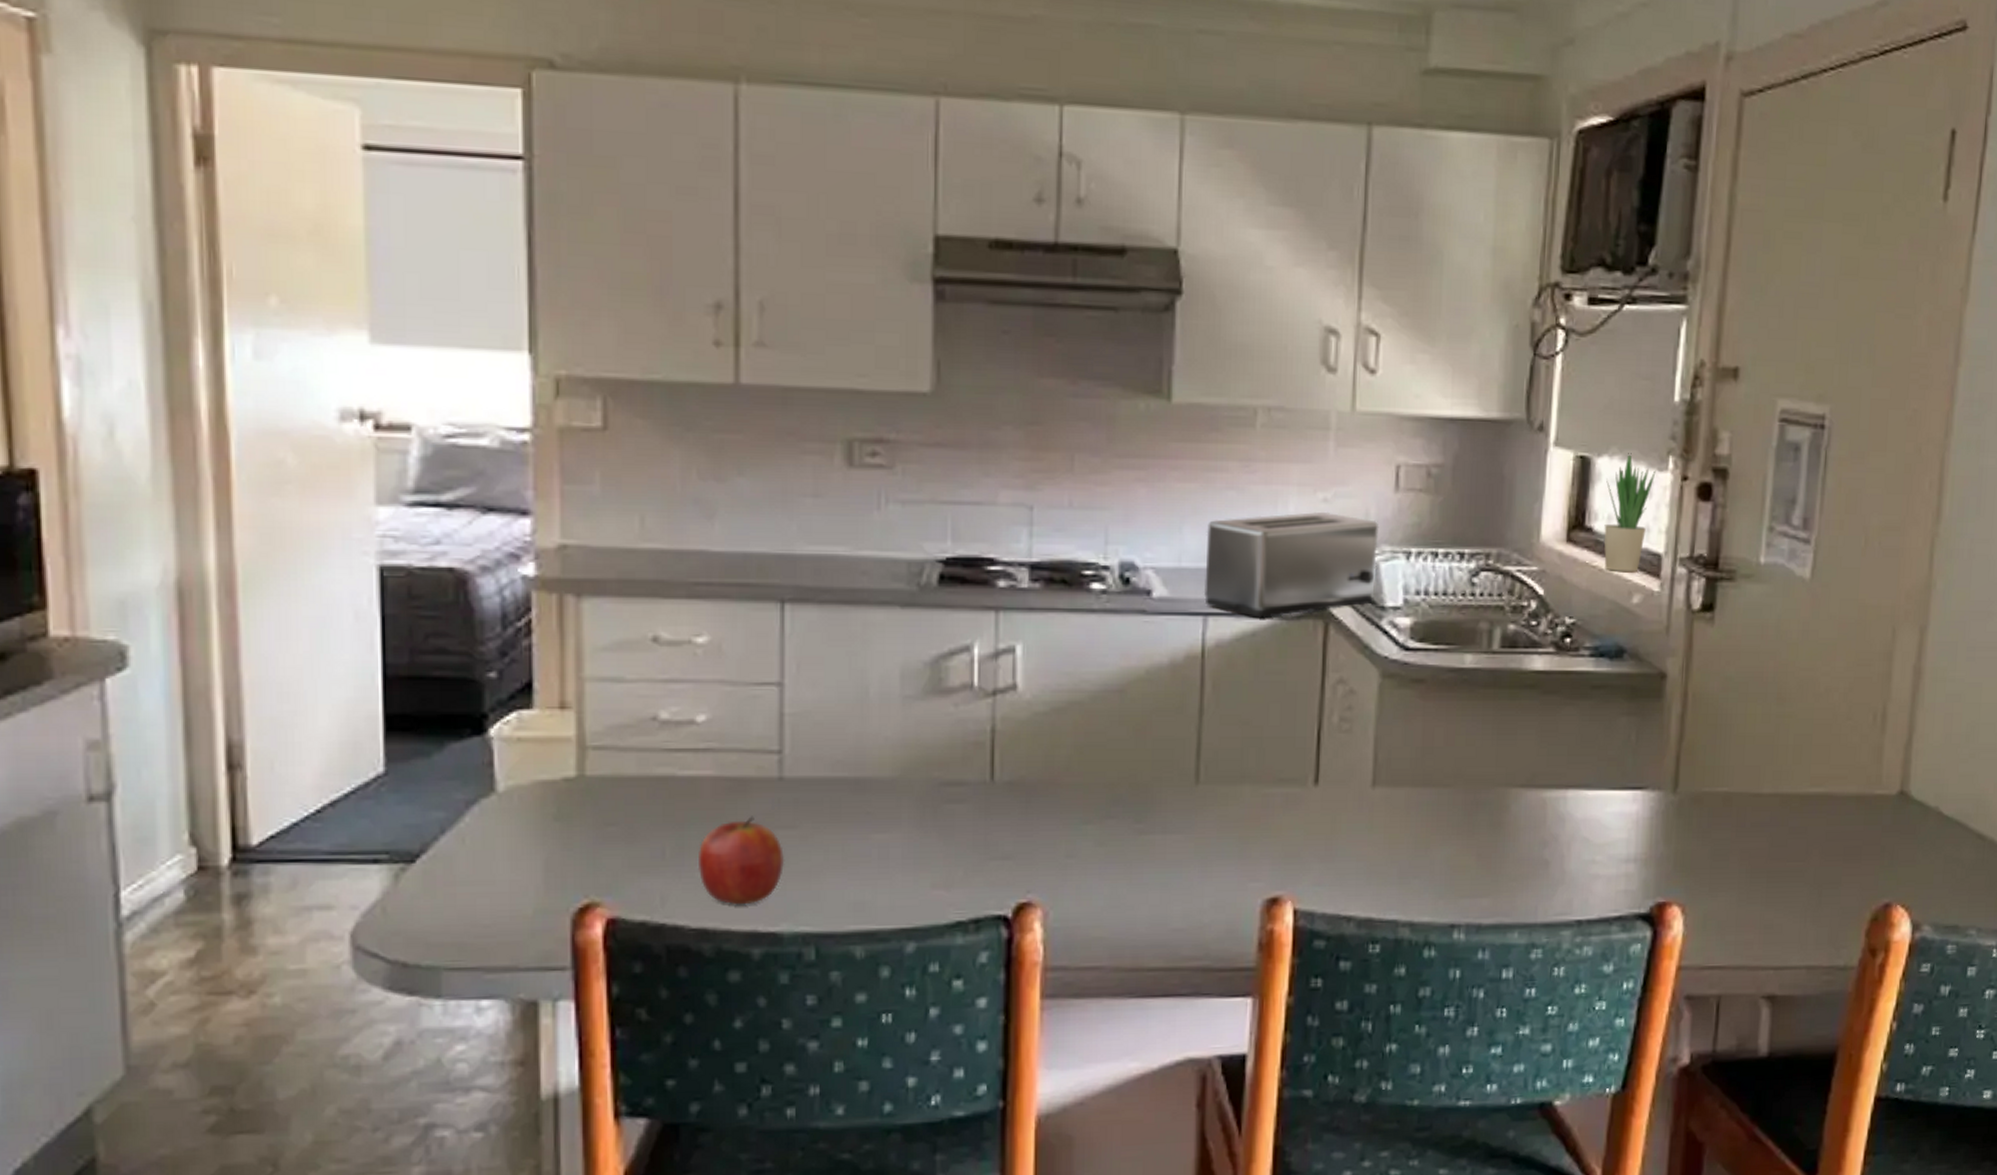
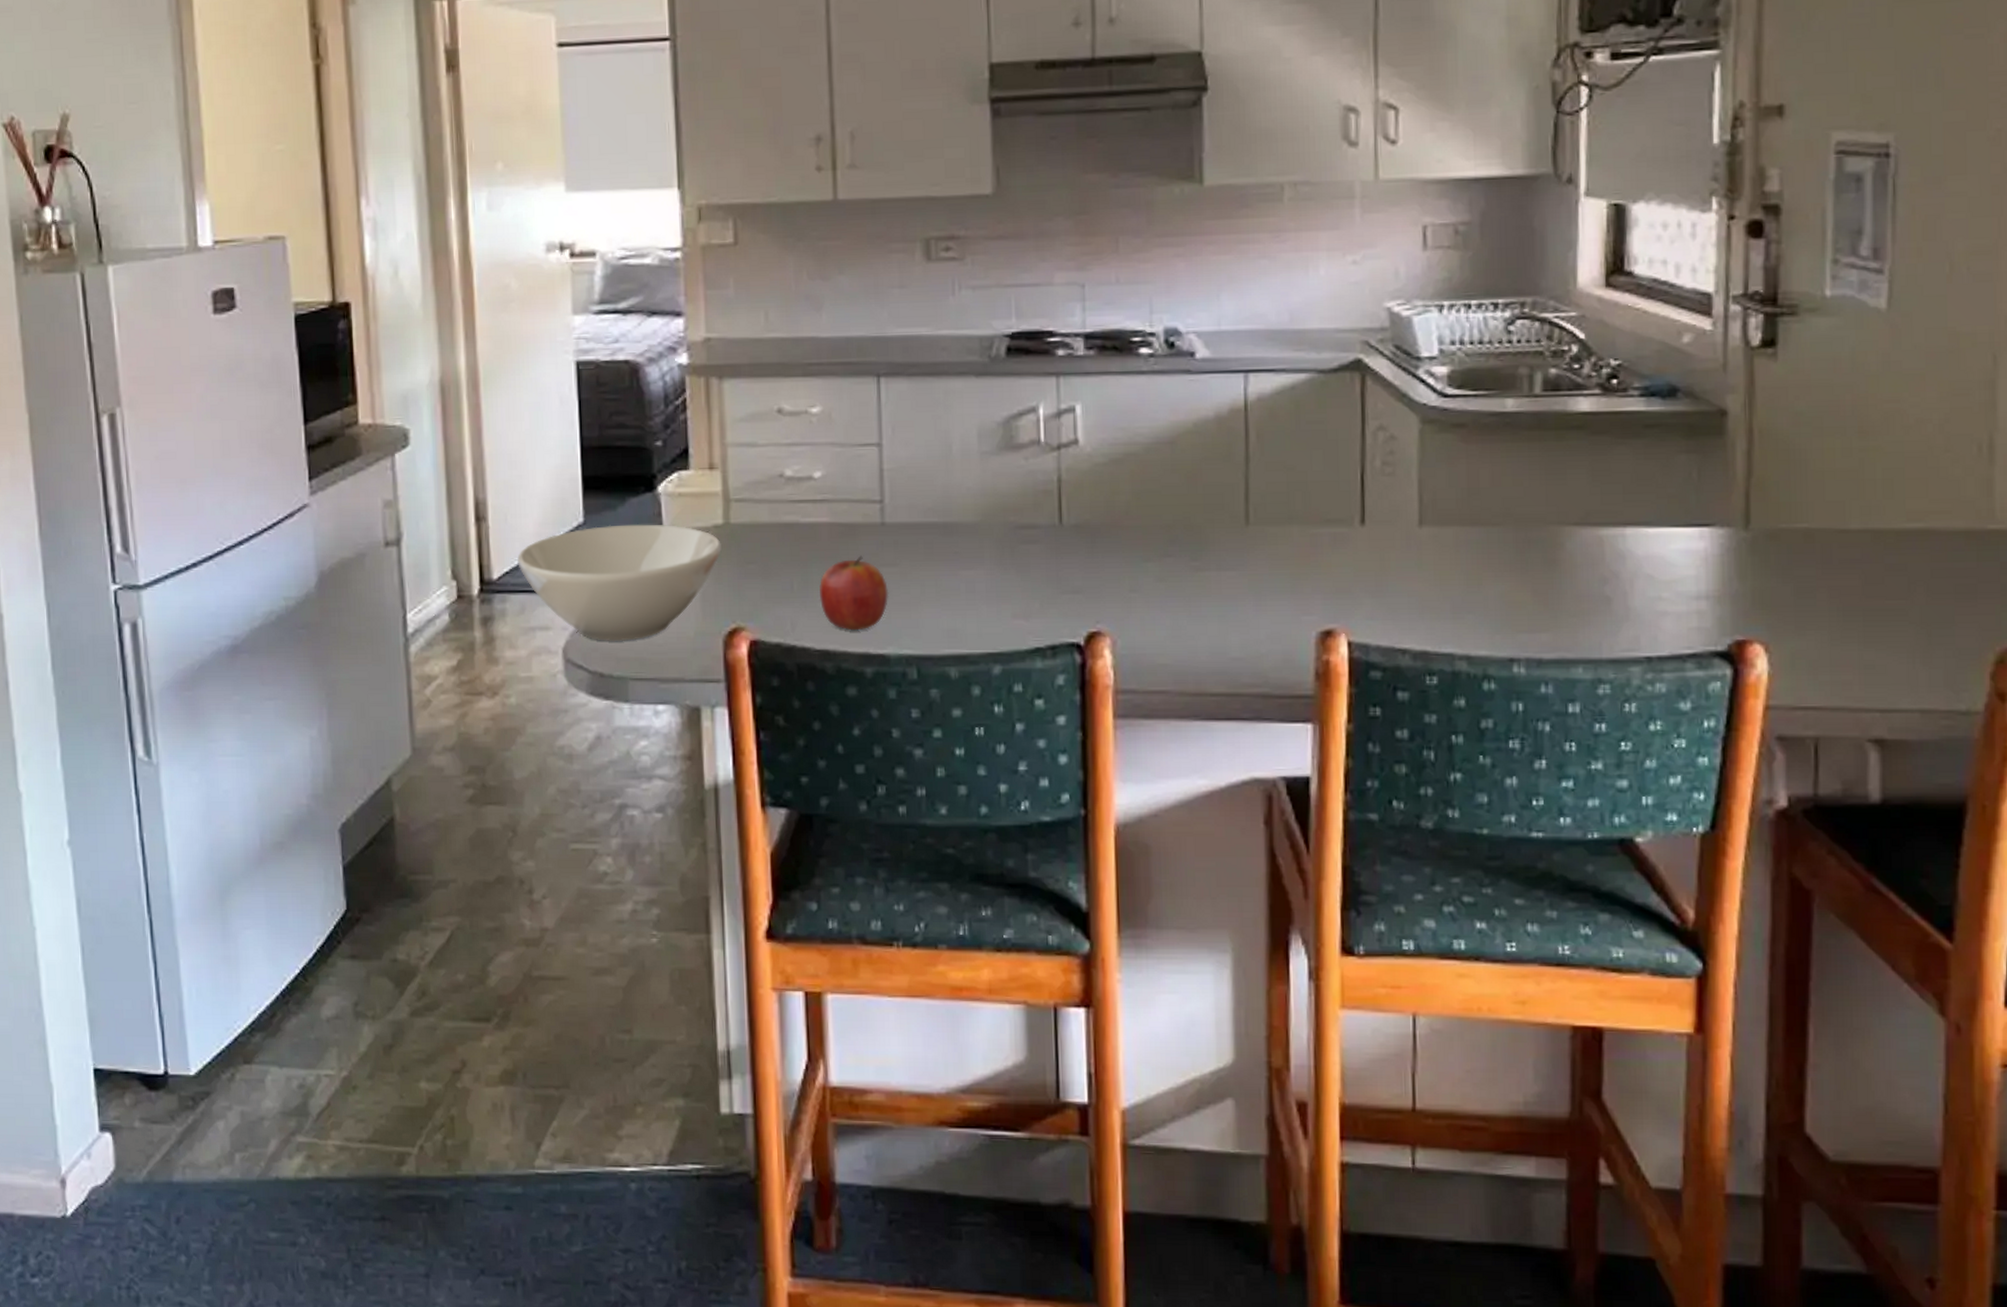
bowl: none [288,776,574,924] -> present [517,524,723,642]
toaster: present [1203,511,1379,618] -> none [1242,272,1410,372]
potted plant: present [1604,453,1656,573] -> none [1644,197,1699,313]

